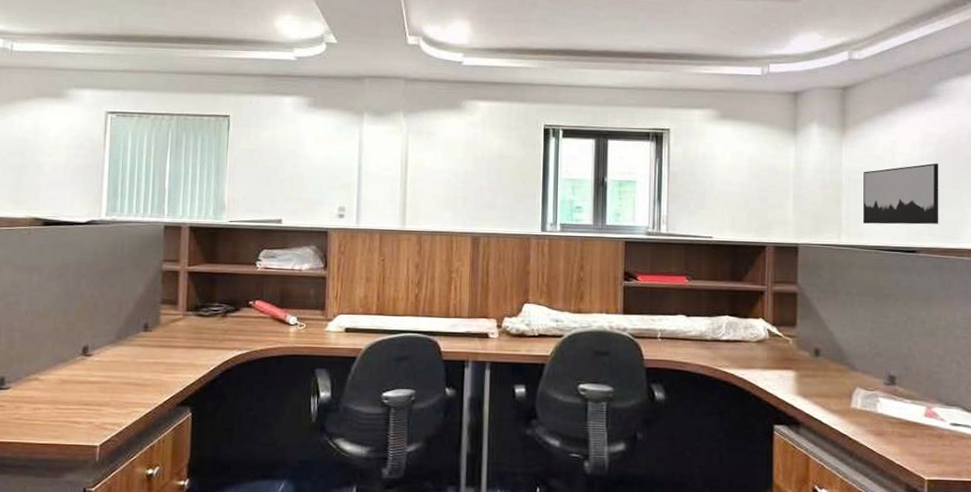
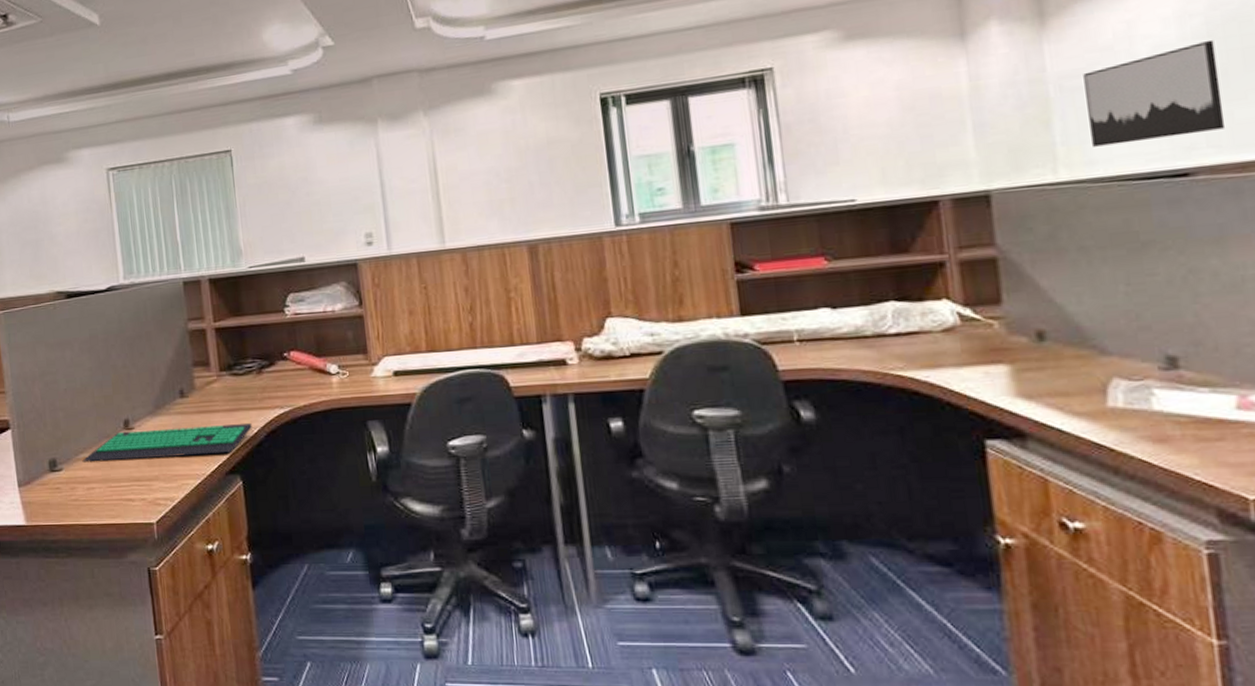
computer keyboard: none [32,358,209,387] -> present [82,423,252,463]

